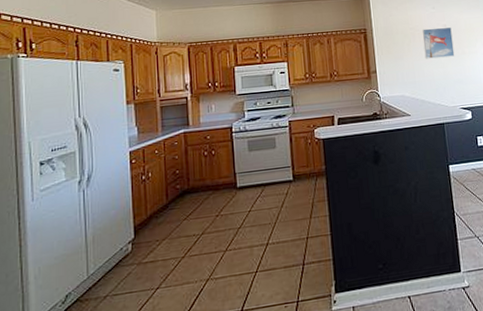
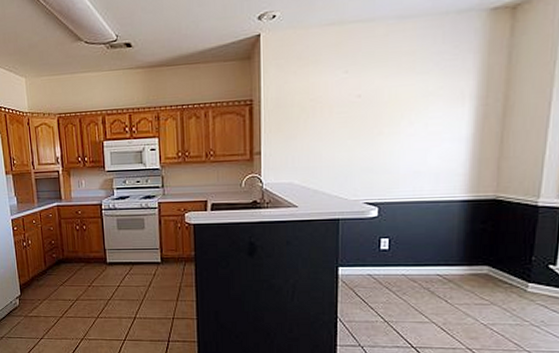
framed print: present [422,26,455,59] -> none [325,97,368,140]

